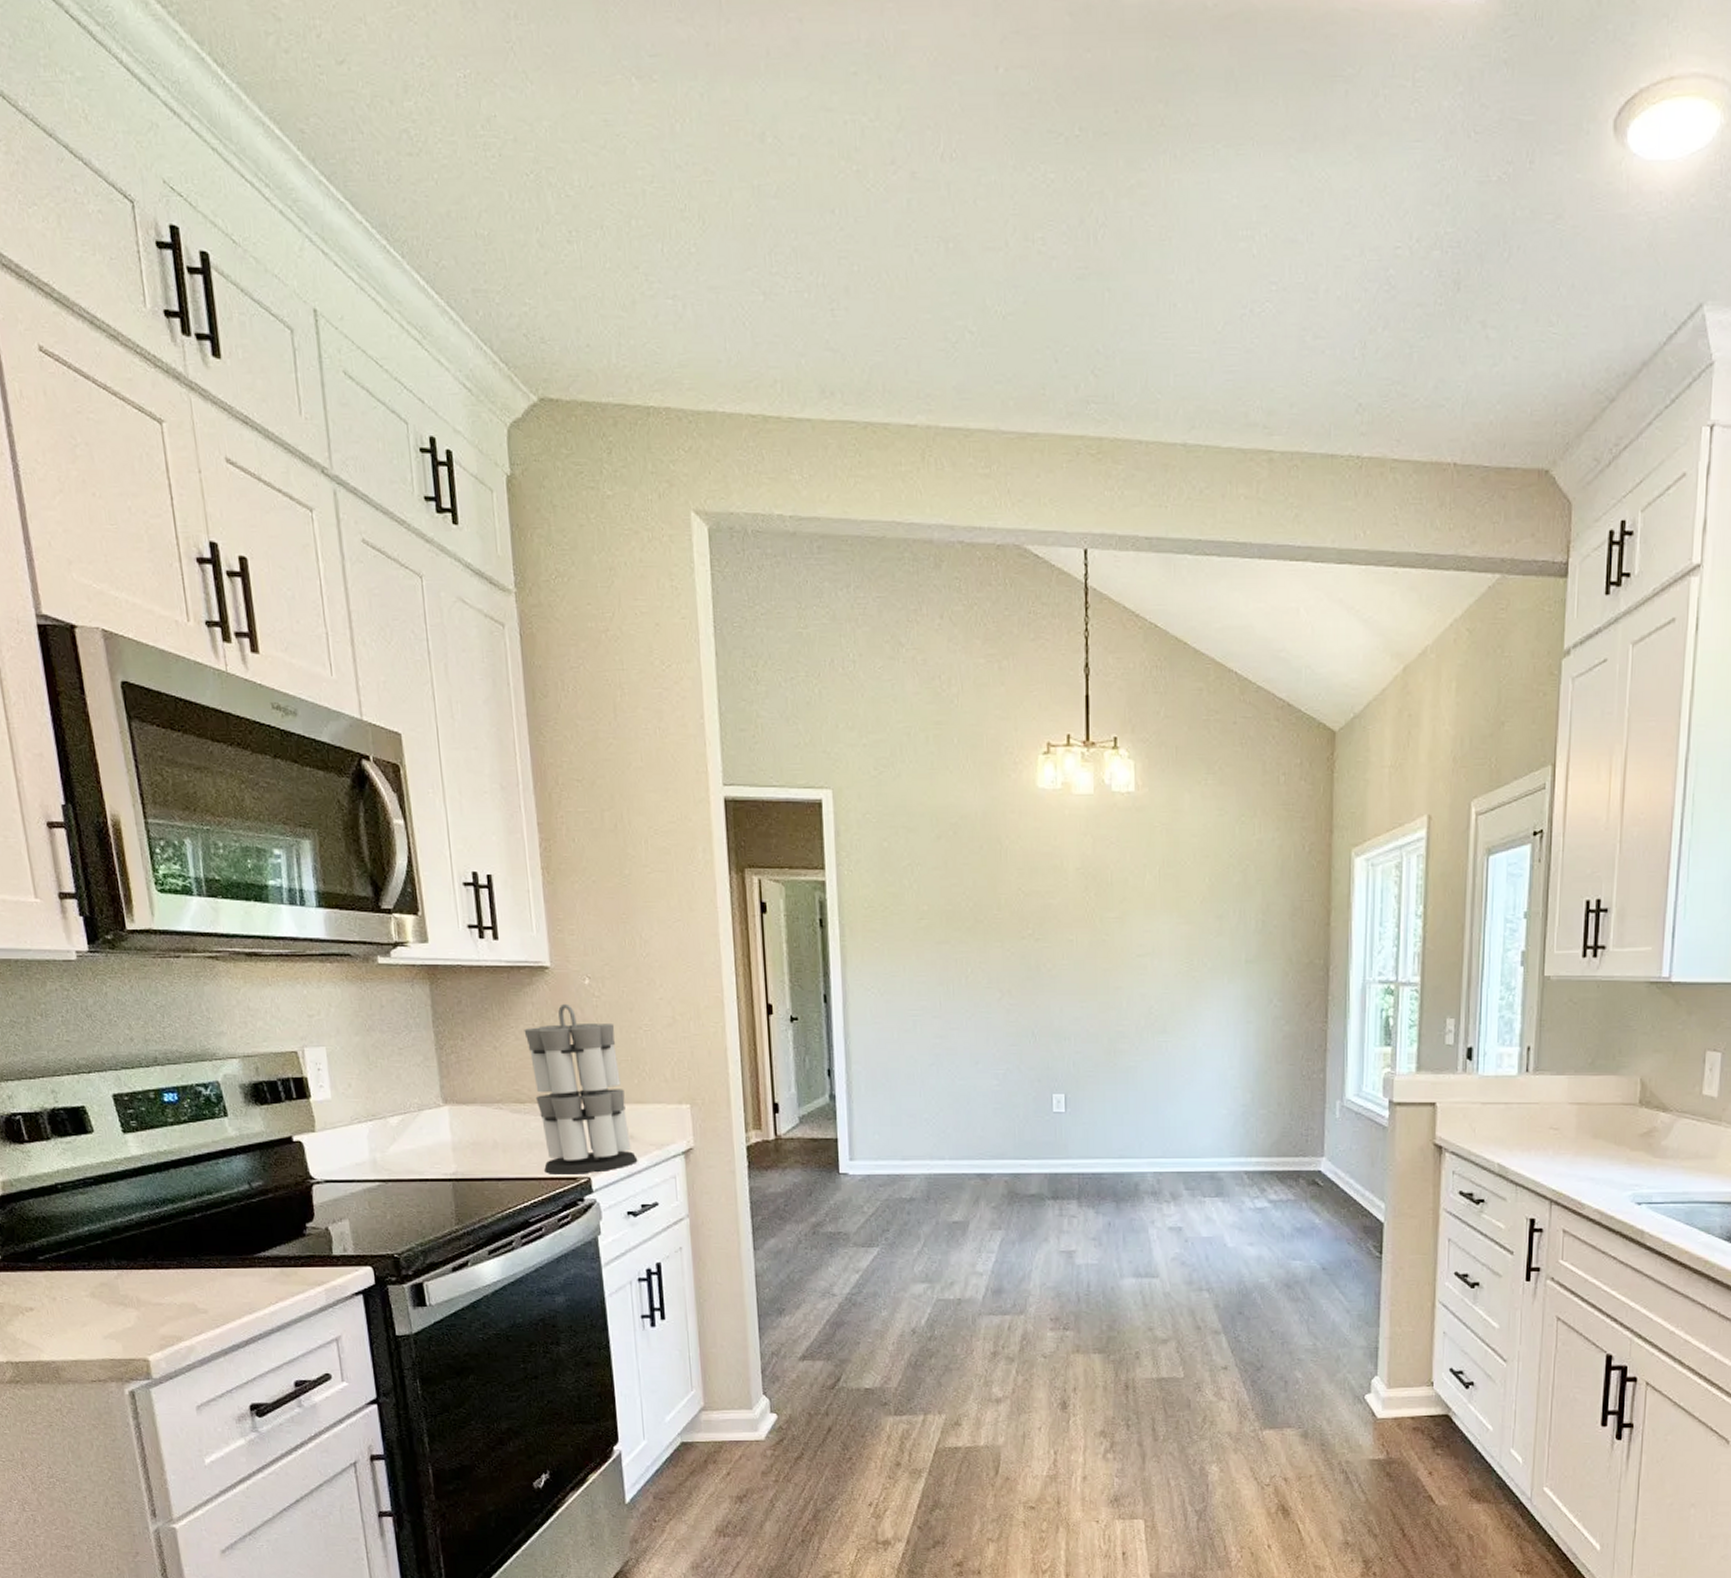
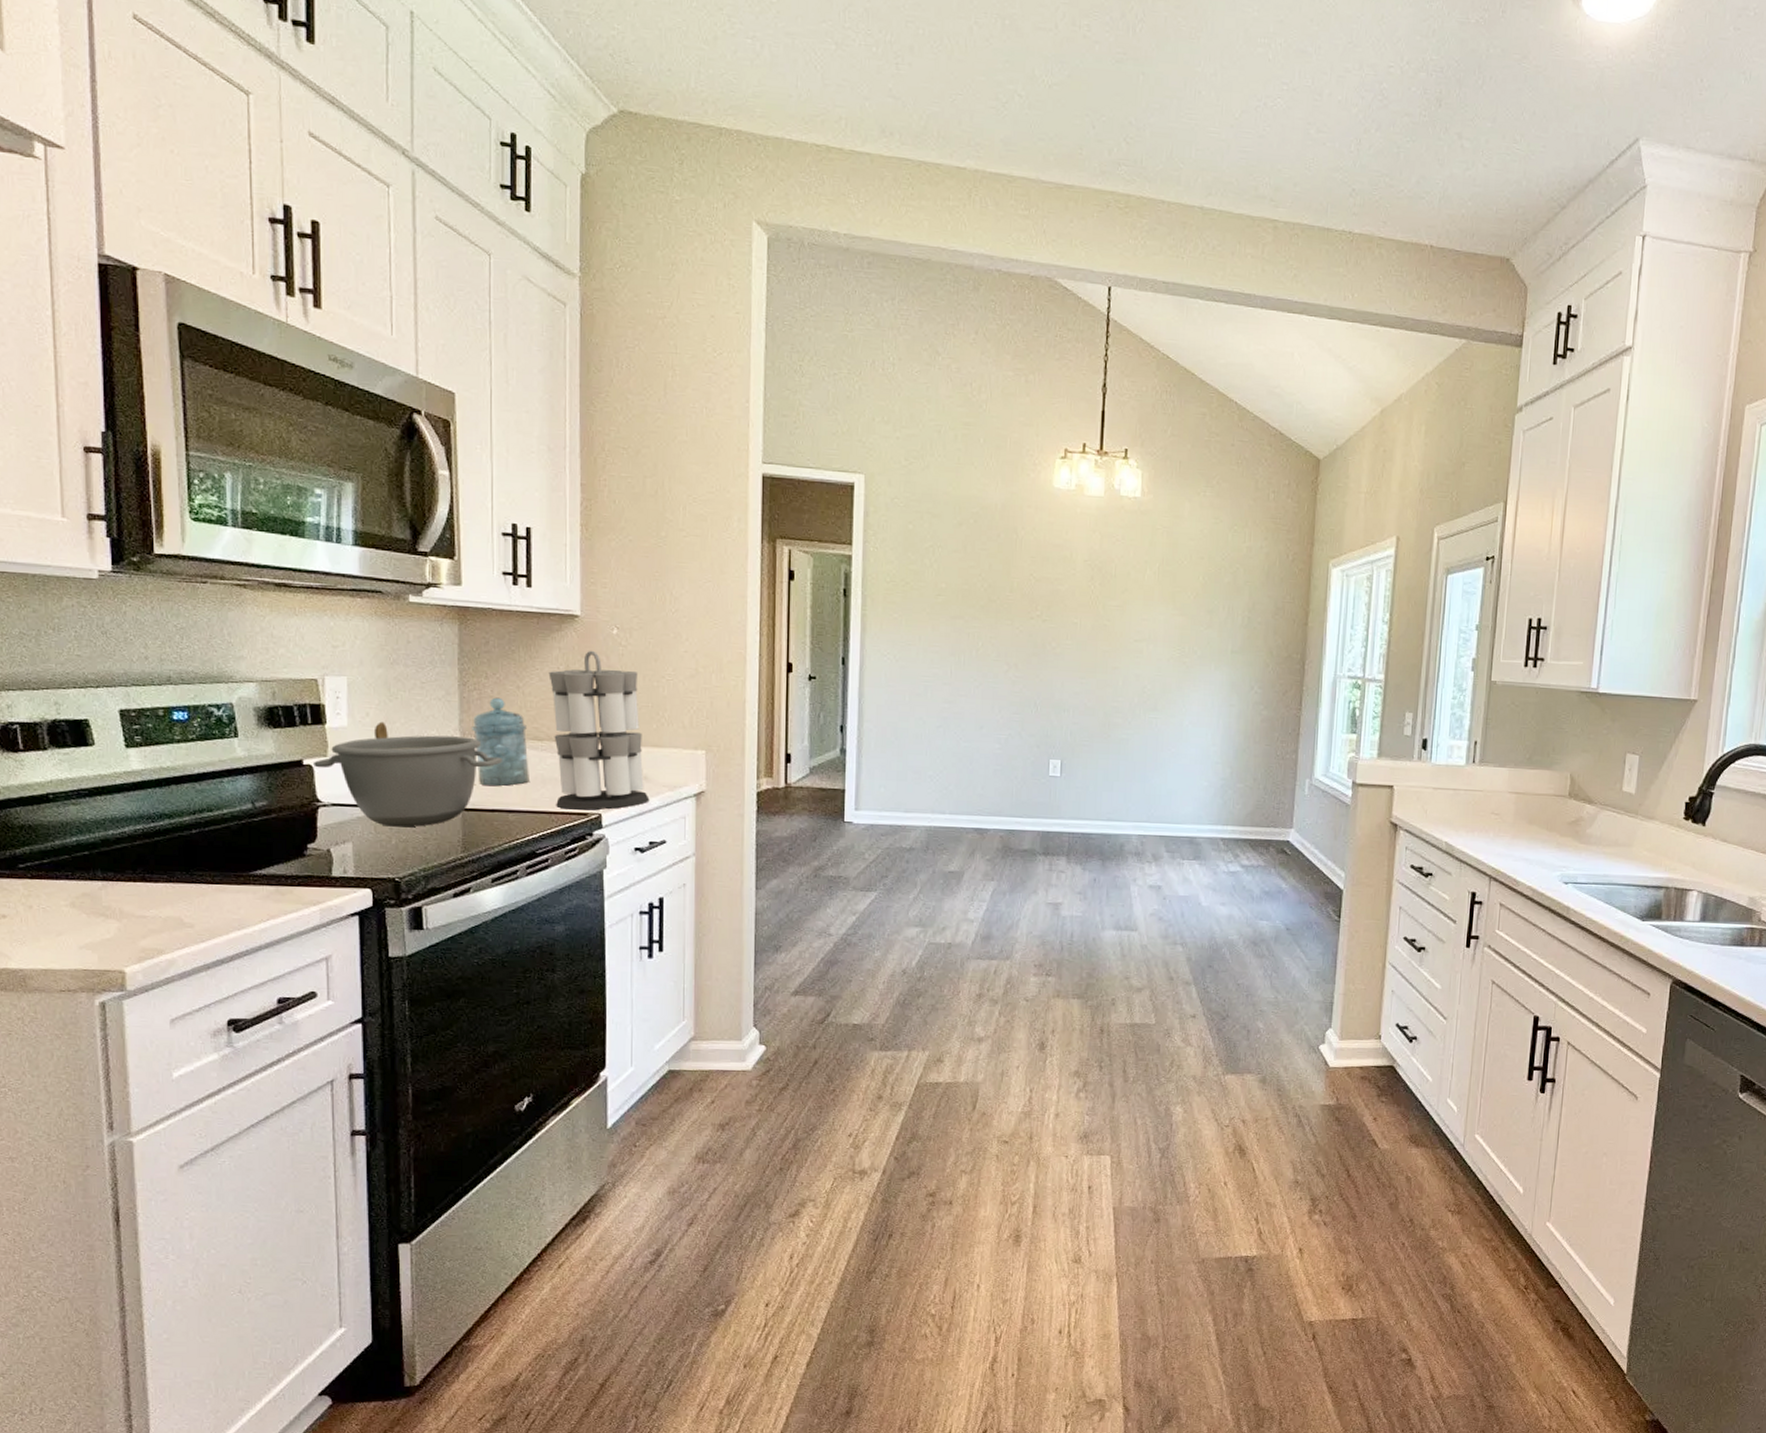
cooking pot: none [302,1092,487,1201] -> present [312,721,502,827]
canister: none [452,1060,516,1154] -> present [471,697,529,786]

